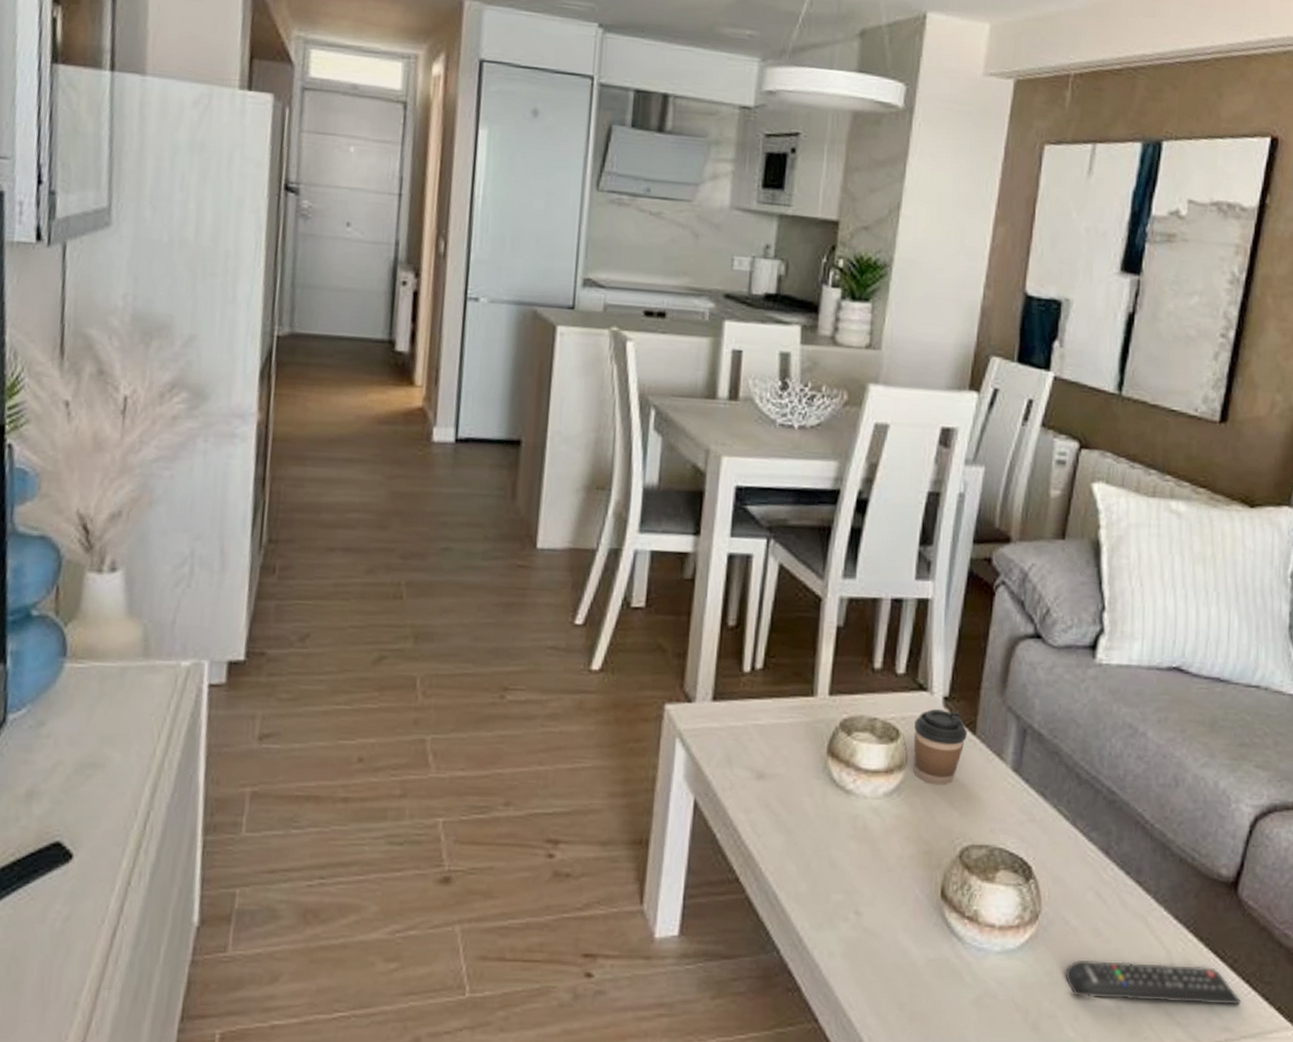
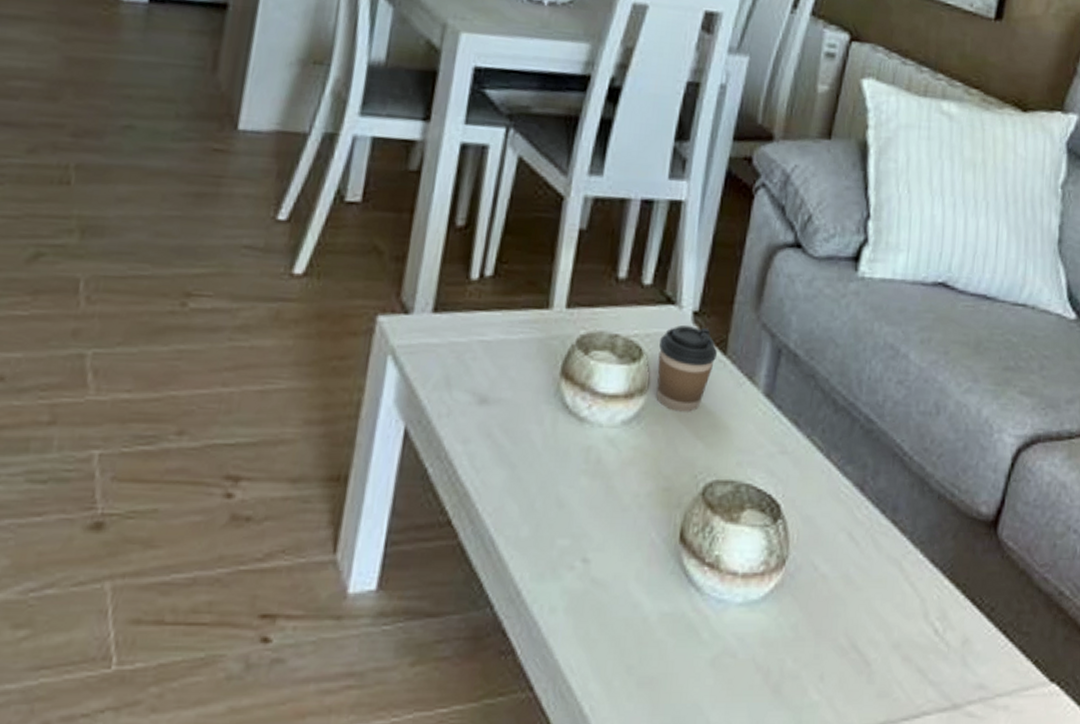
remote control: present [1065,959,1242,1006] -> none [811,610,998,660]

